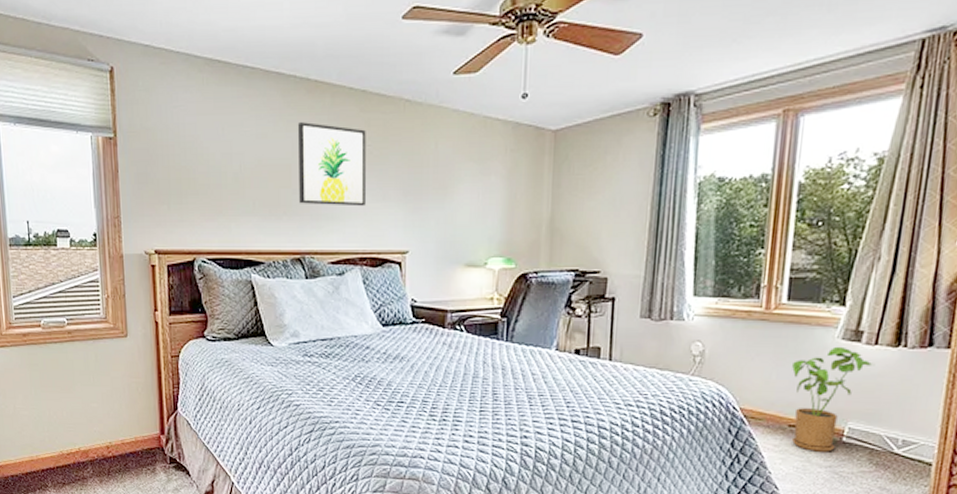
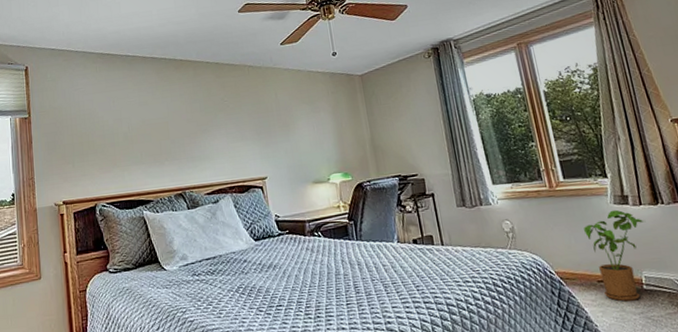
wall art: present [297,122,366,207] -> none [170,89,229,151]

